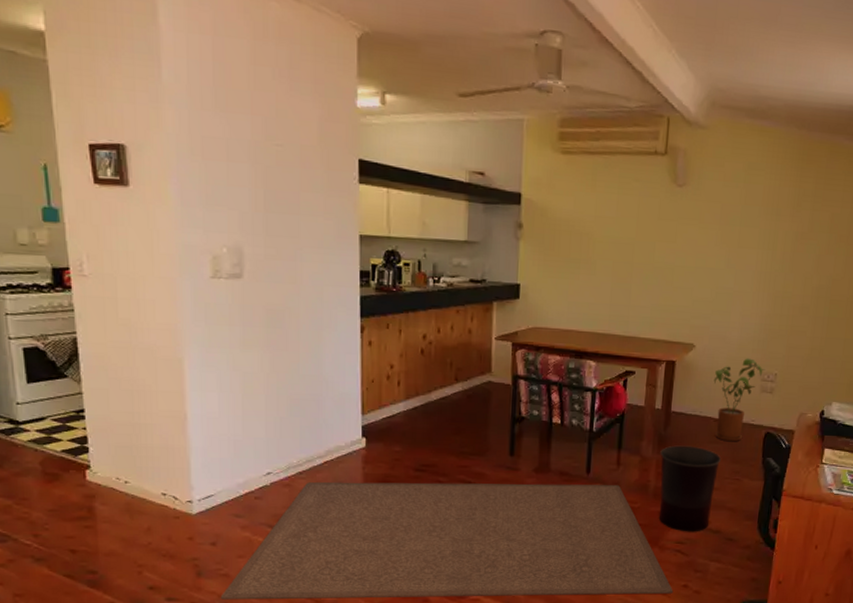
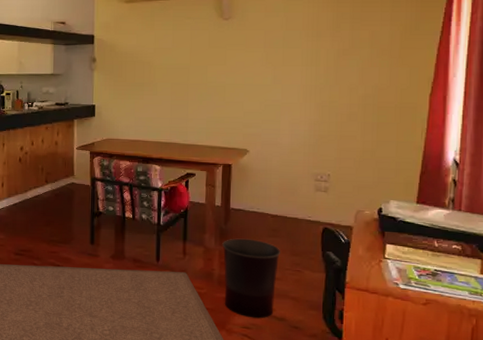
house plant: present [713,358,766,442] -> none [268,161,318,236]

